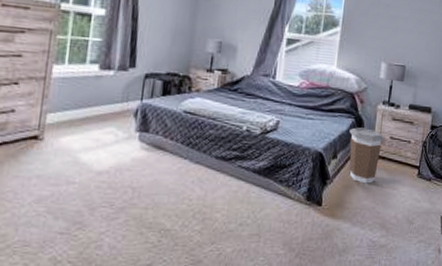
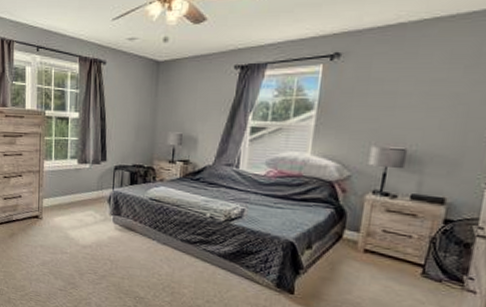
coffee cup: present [349,127,385,184] -> none [327,218,375,278]

